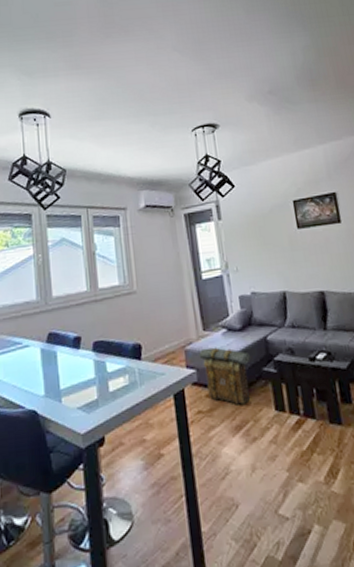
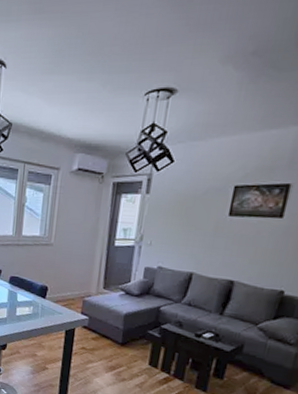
backpack: present [198,347,251,405] -> none [94,302,140,353]

